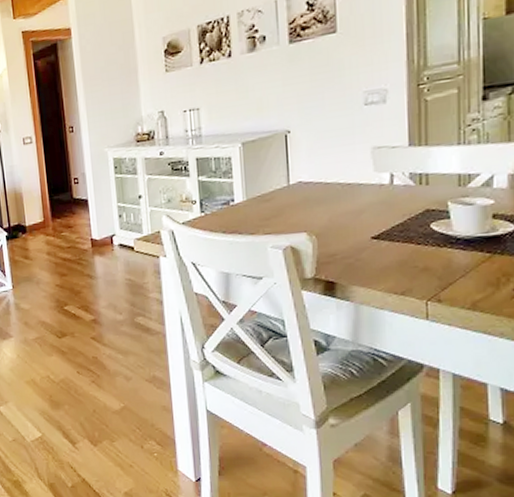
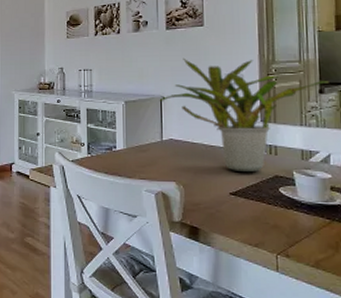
potted plant: none [284,68,495,211] -> present [159,58,329,172]

